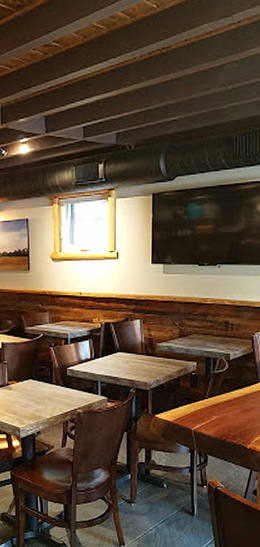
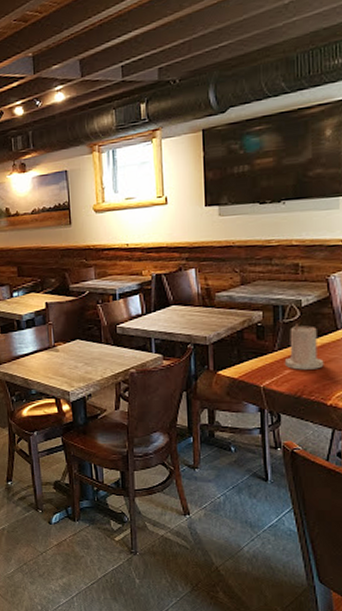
candle: none [213,375,246,416] -> present [284,323,324,370]

